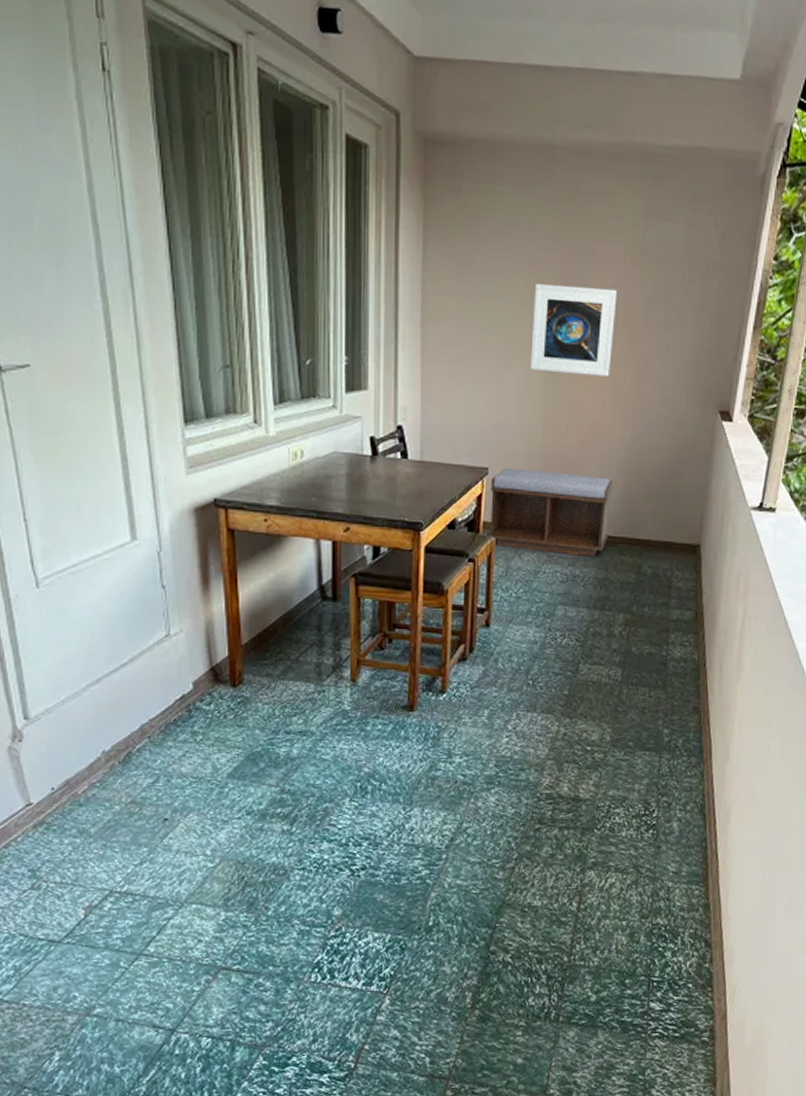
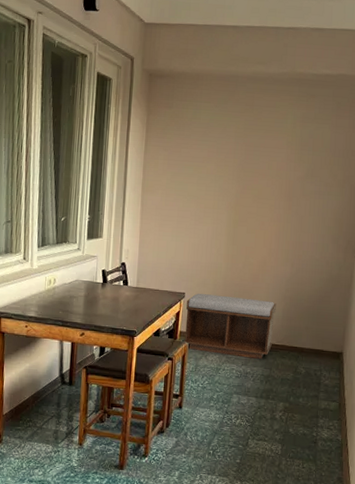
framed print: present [530,284,618,377] -> none [217,167,282,230]

